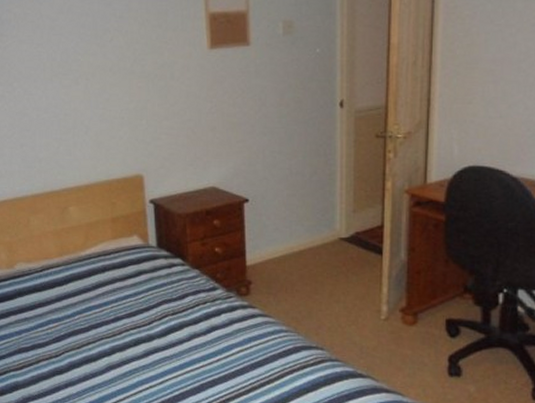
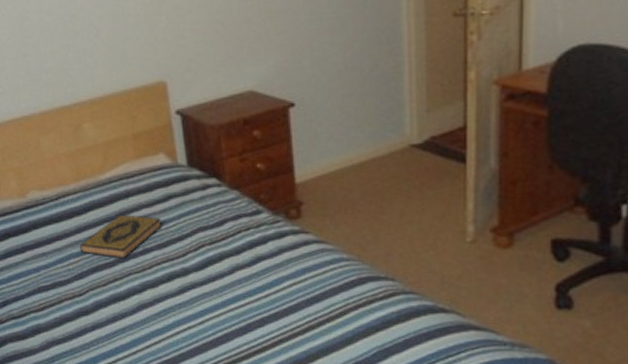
hardback book: none [59,286,133,325] -> present [80,214,163,258]

